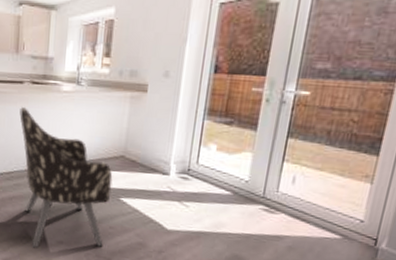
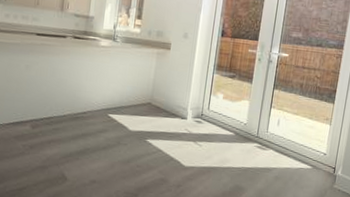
armchair: present [19,107,113,249] -> none [61,59,141,188]

